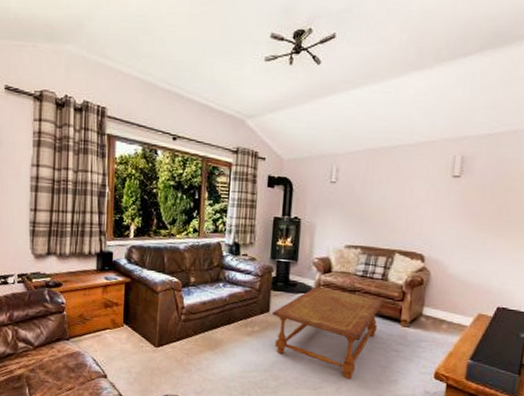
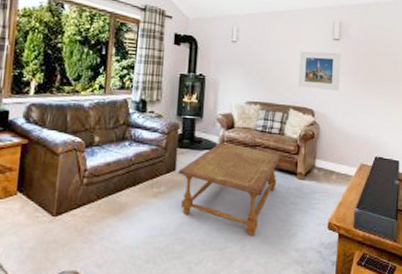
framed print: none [407,190,462,235] -> present [299,51,341,92]

